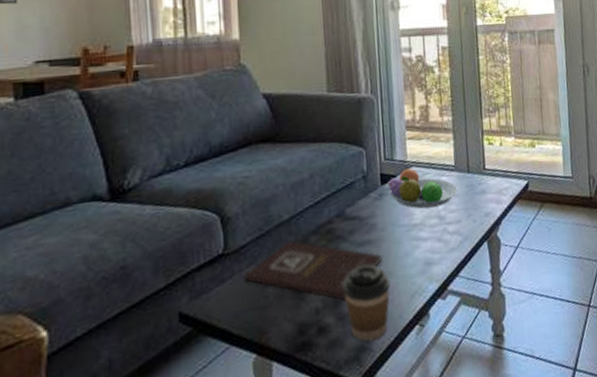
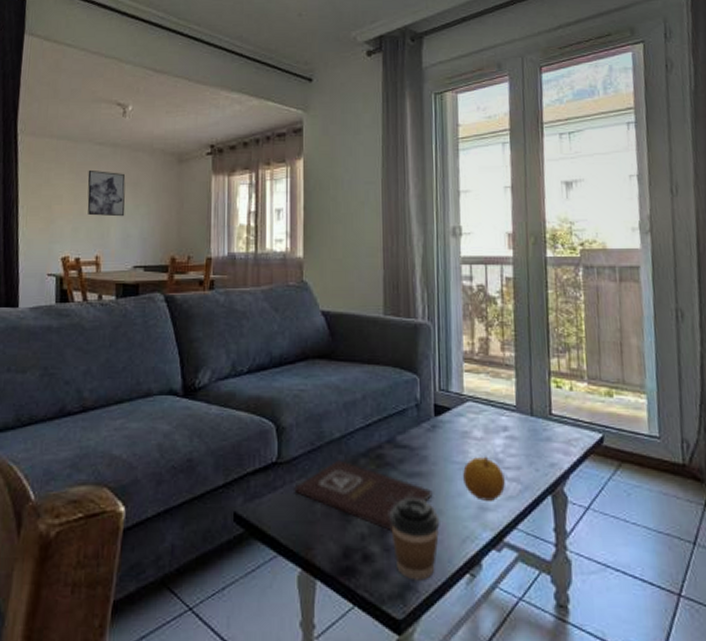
fruit bowl: present [388,167,458,209] -> none [442,401,519,448]
fruit: none [409,215,447,257] -> present [463,456,505,501]

